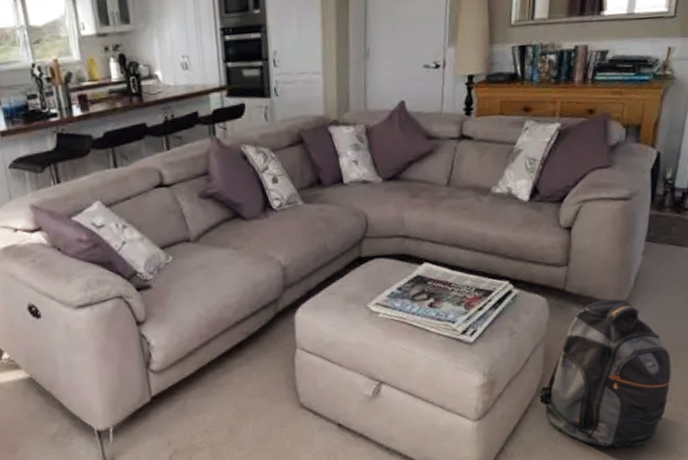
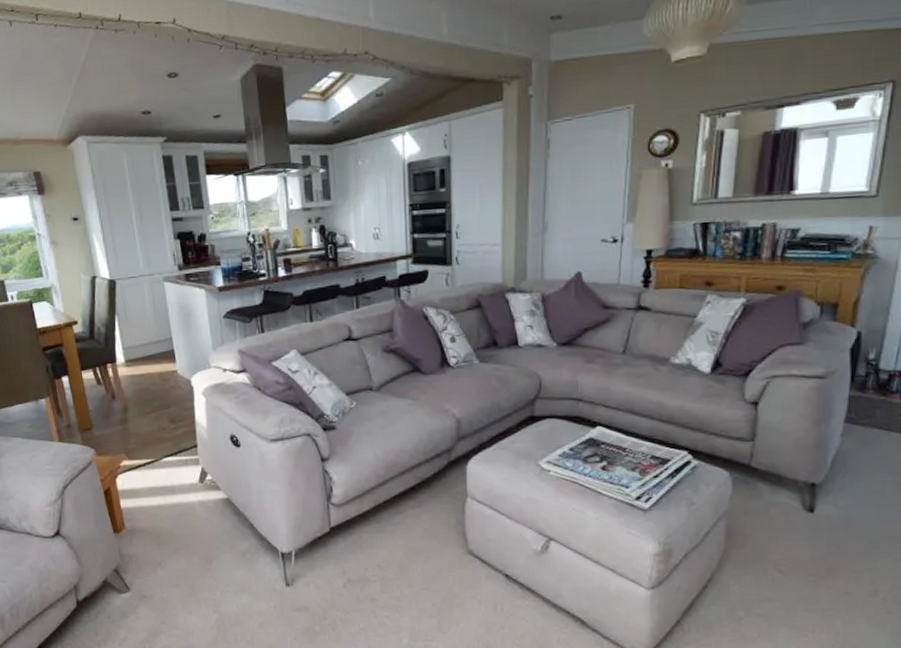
backpack: present [537,298,671,448] -> none [718,479,877,640]

